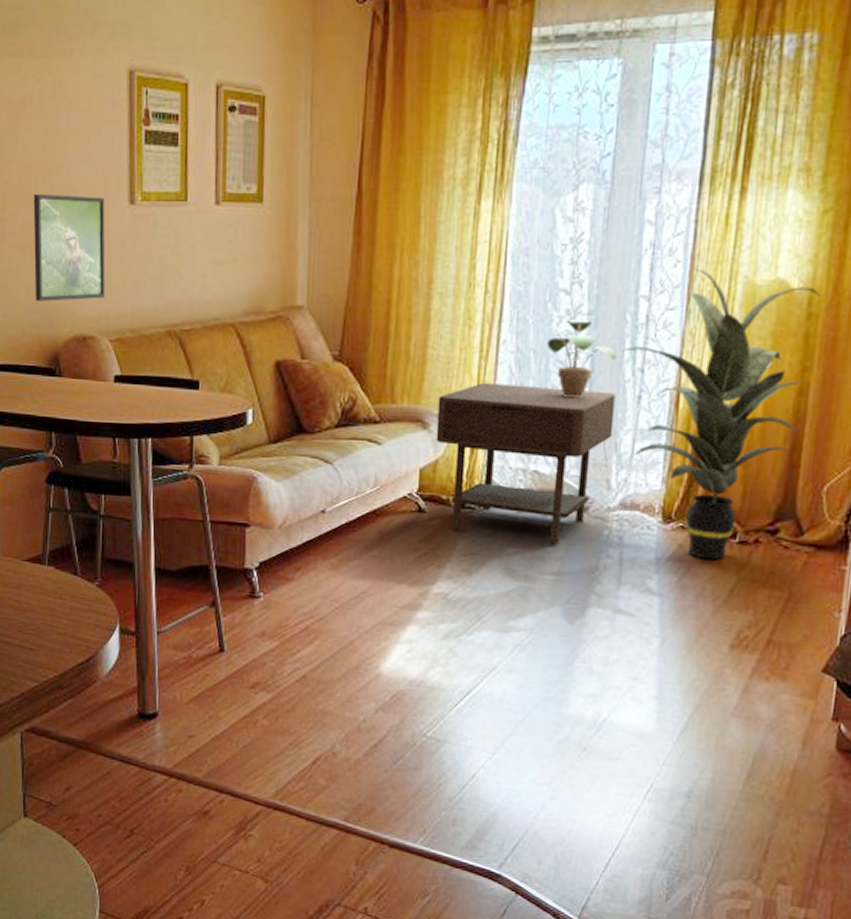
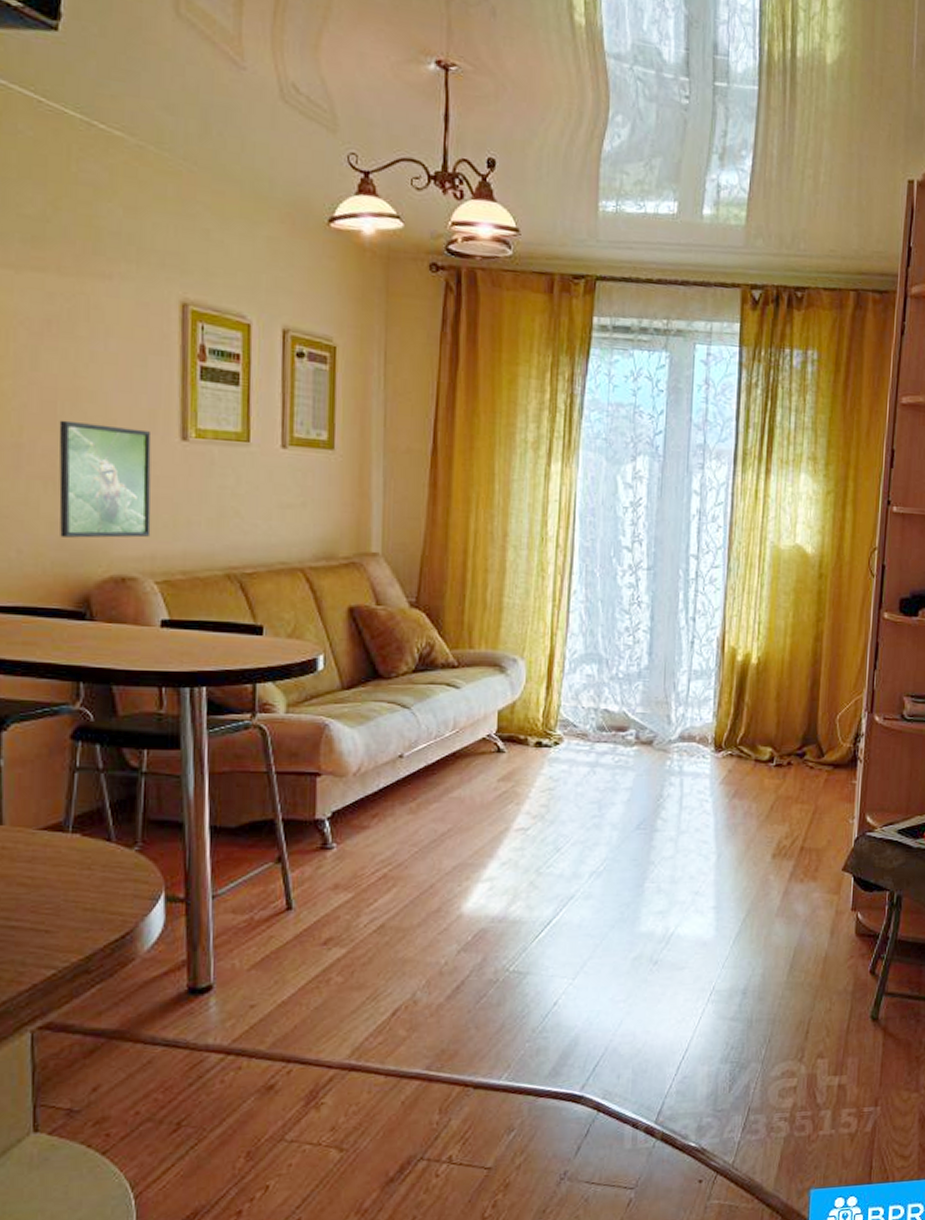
side table: present [436,382,616,545] -> none [513,628,673,776]
potted plant: present [541,319,616,399] -> none [607,573,672,644]
indoor plant: present [623,269,821,560] -> none [678,534,828,782]

